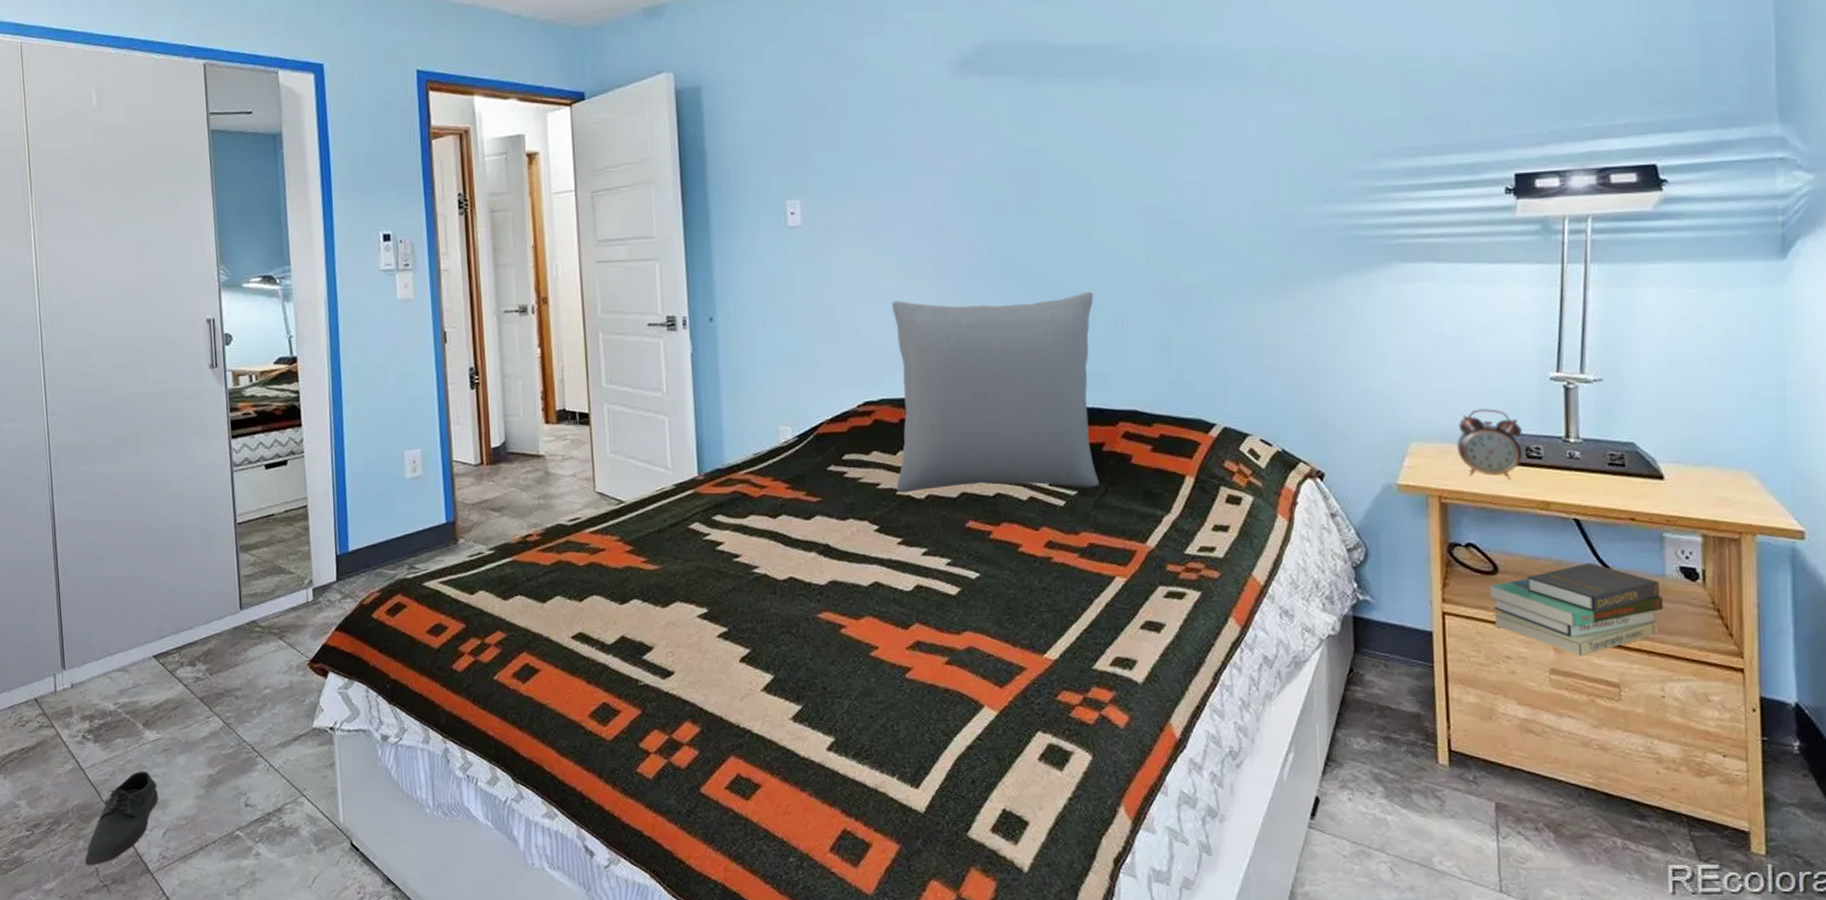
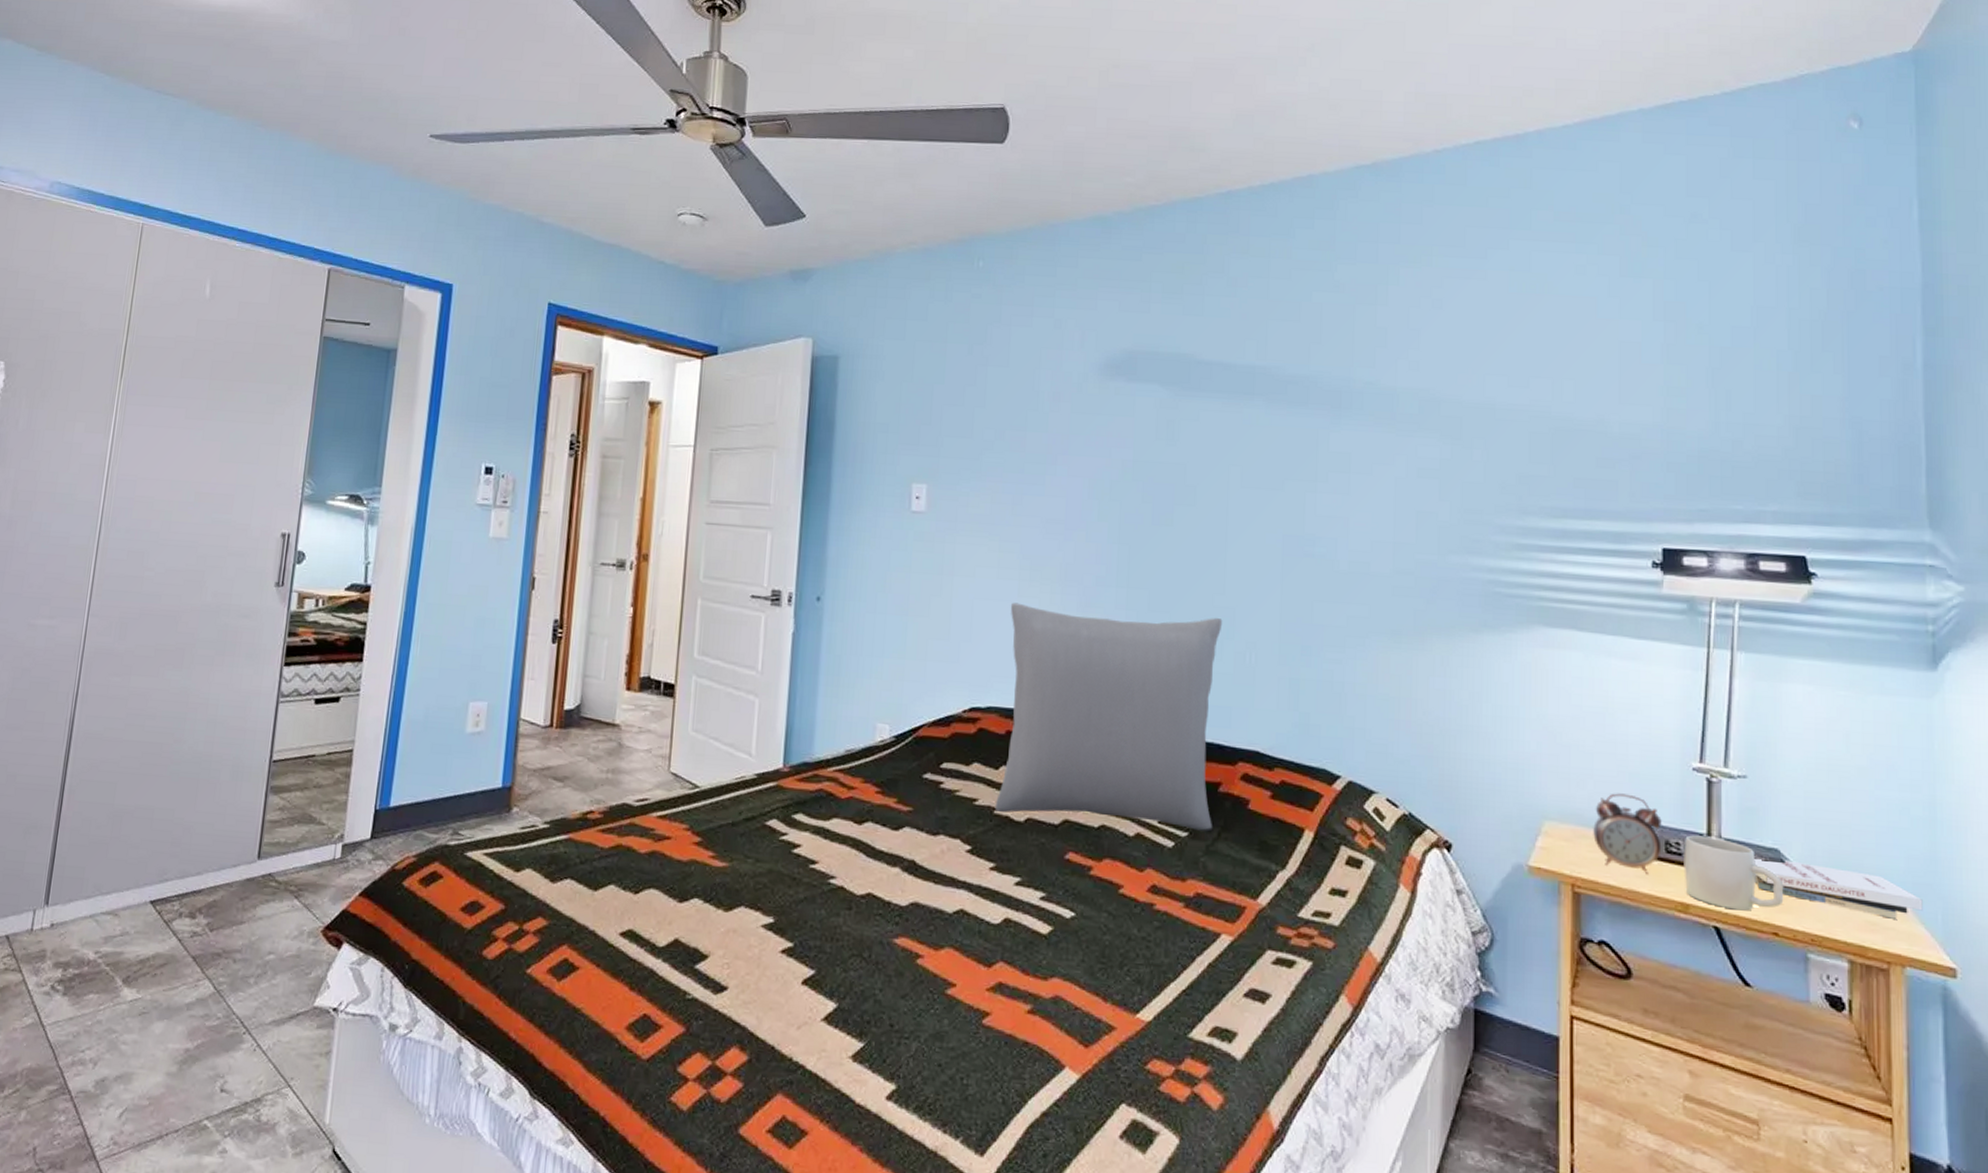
shoe: present [85,771,158,865] -> none [23,1035,125,1144]
books: present [1489,562,1663,657] -> none [1622,977,1806,1085]
mug: none [1543,438,1640,502] -> present [1684,835,1784,911]
books: none [1611,450,1773,493] -> present [1754,855,1923,919]

